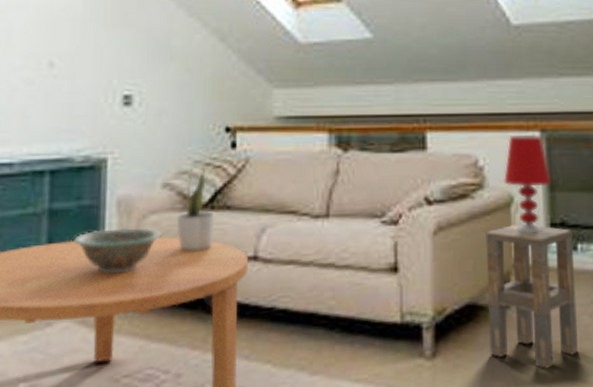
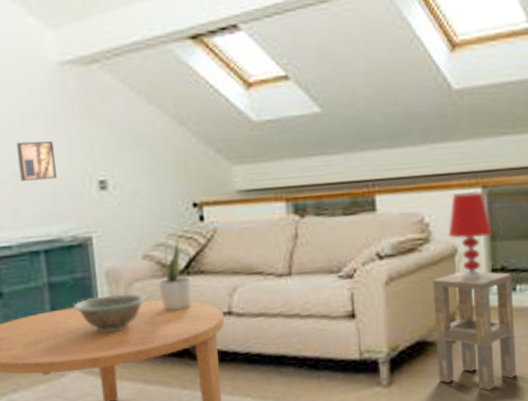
wall art: none [35,47,79,90] -> present [16,141,58,182]

